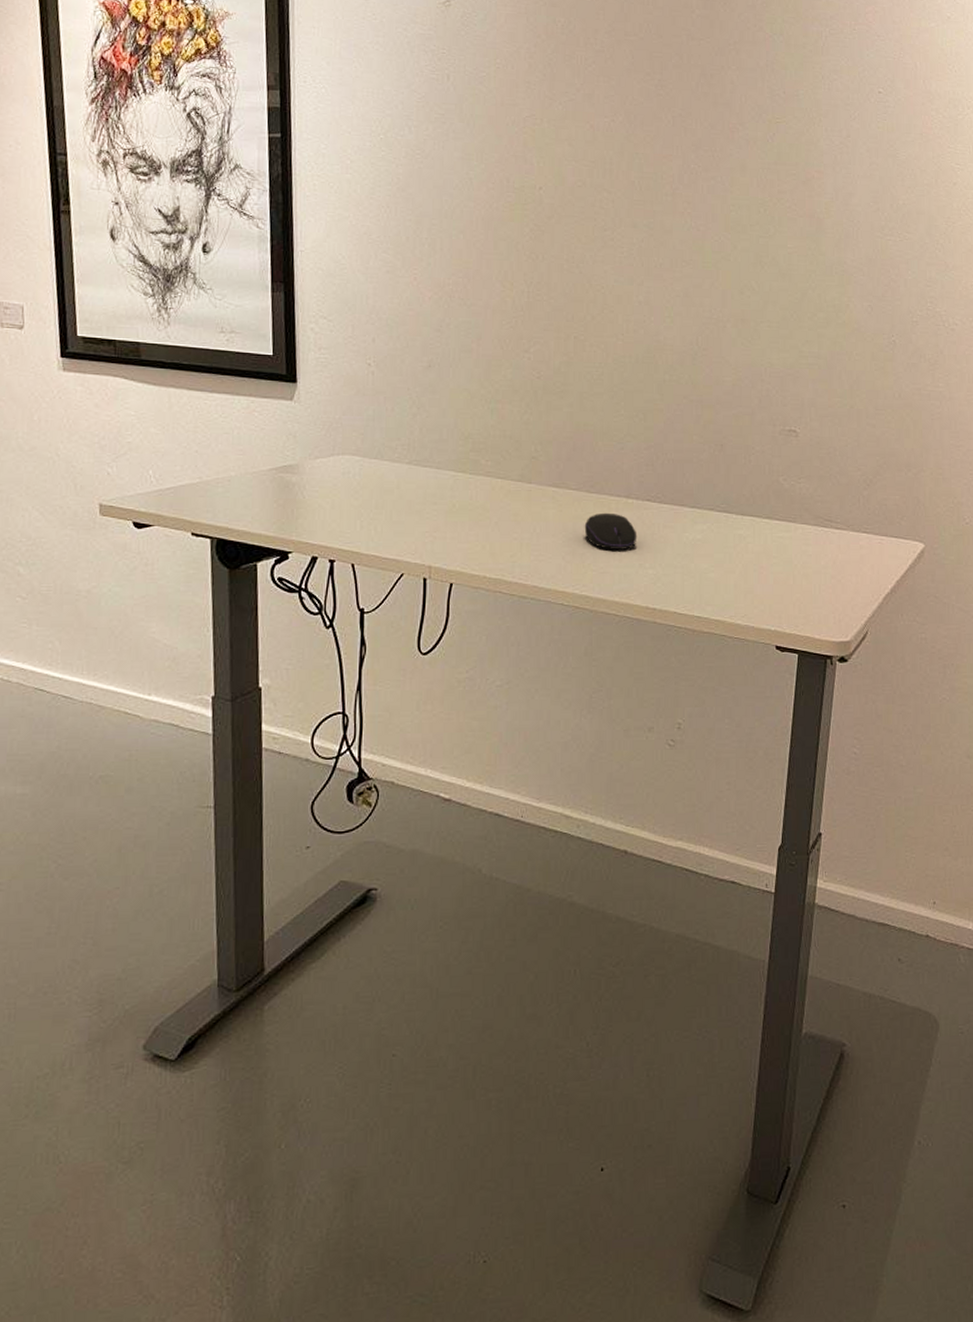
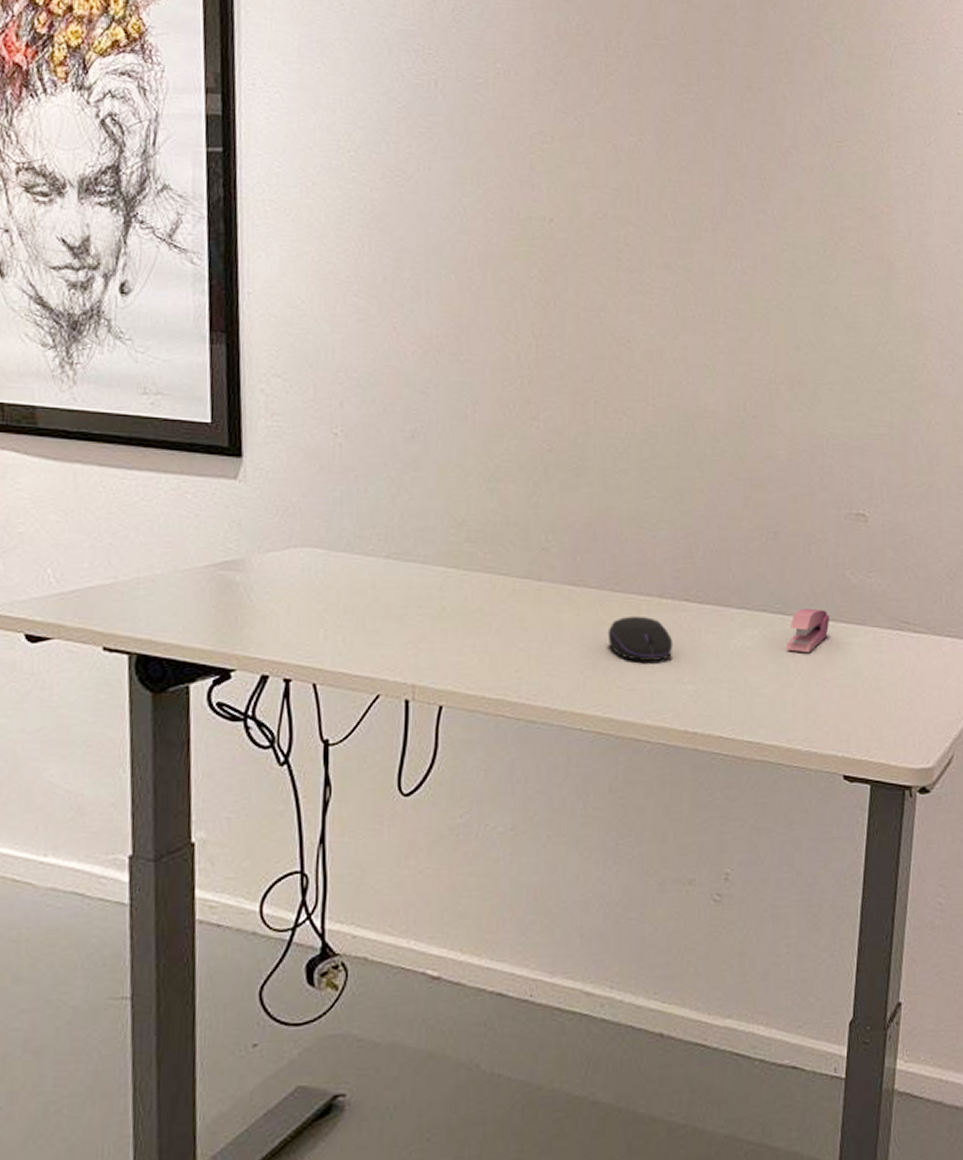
stapler: none [729,508,766,545] -> present [785,608,830,653]

